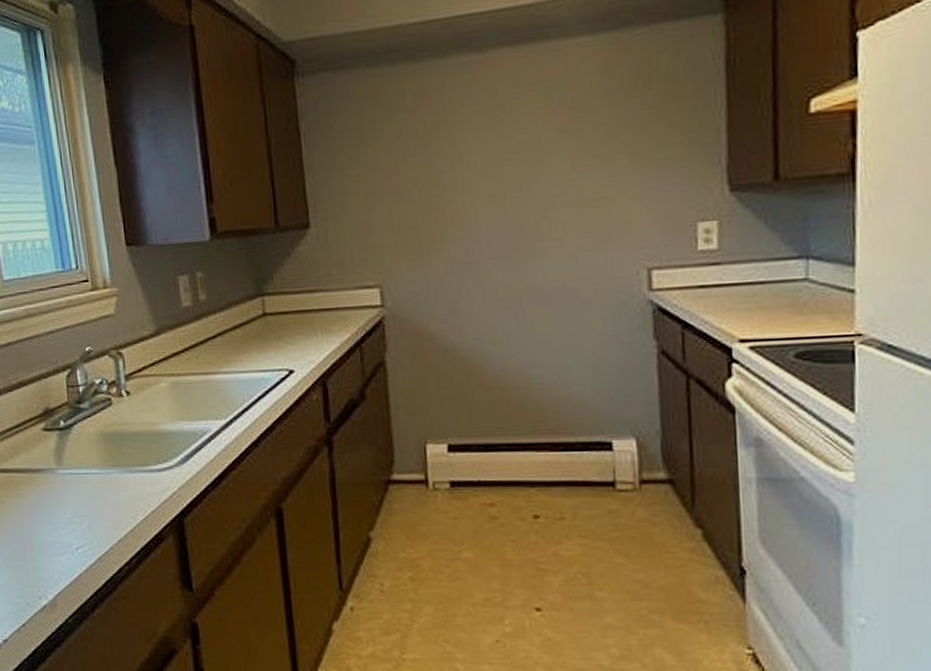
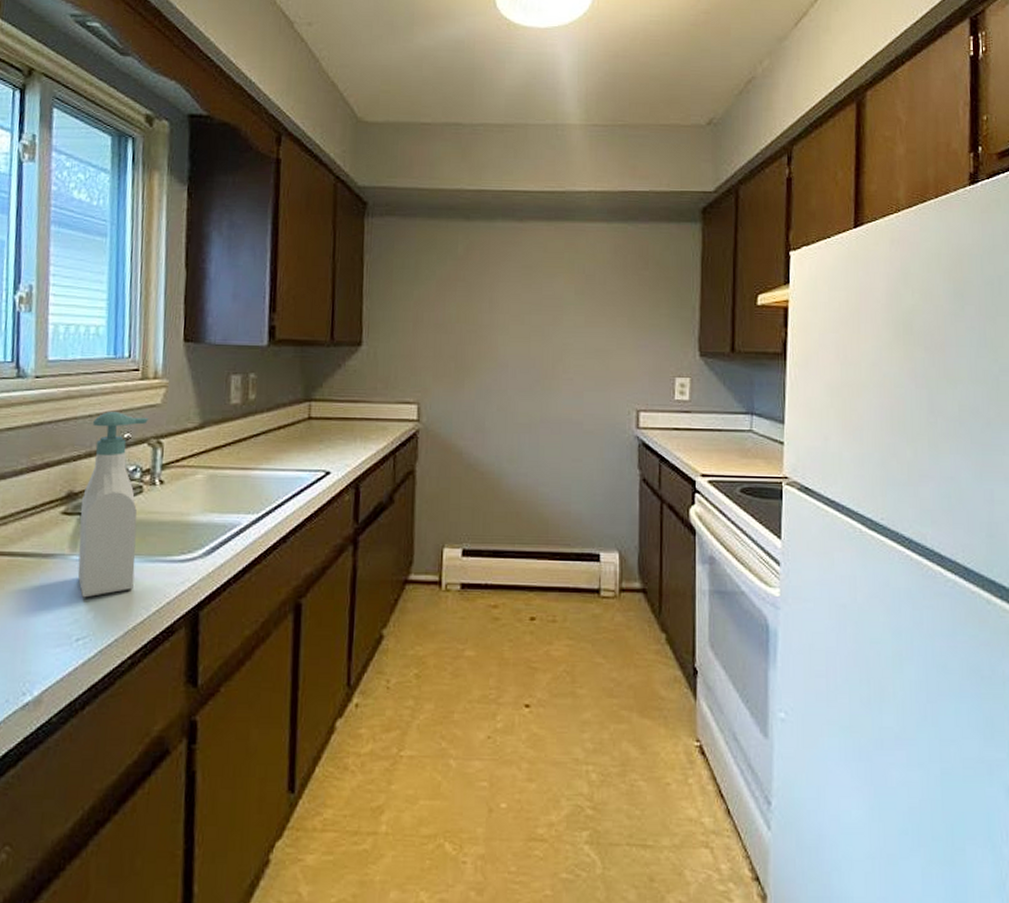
soap bottle: none [55,326,119,509] -> present [77,412,149,598]

